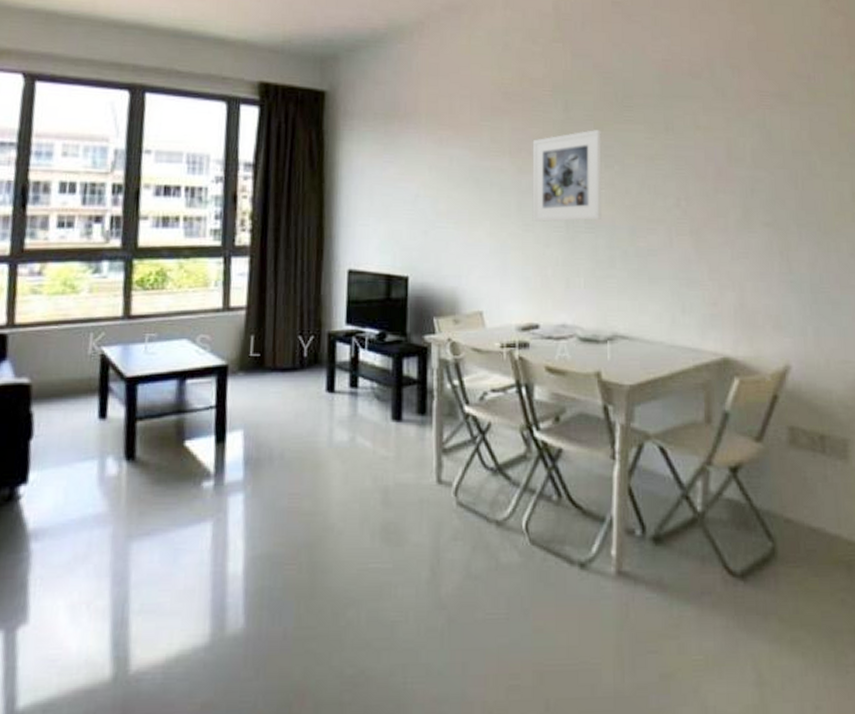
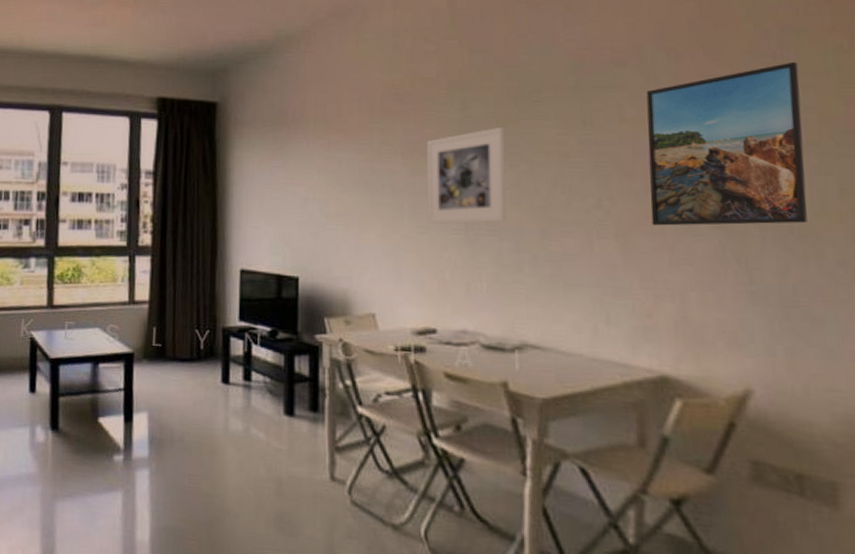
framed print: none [716,83,831,224] -> present [646,61,808,226]

